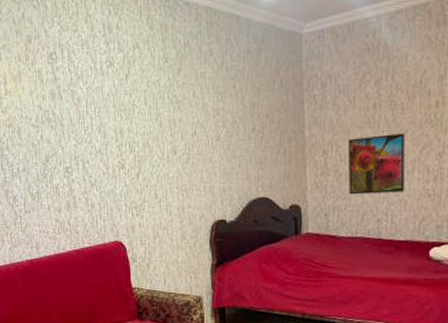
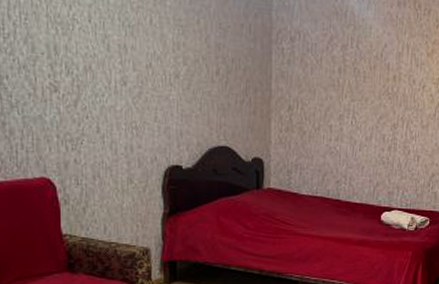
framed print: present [348,133,405,195] -> none [312,98,365,157]

